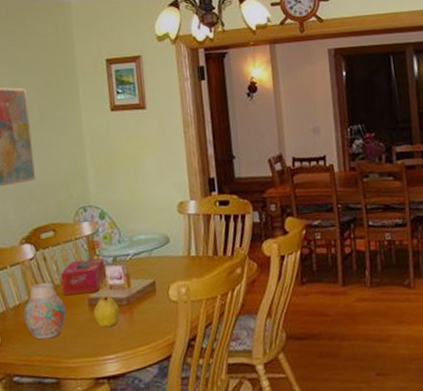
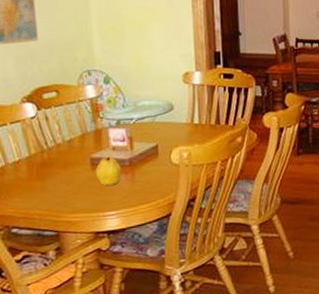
vase: present [23,282,66,340] -> none [23,140,67,195]
tissue box: present [61,257,106,295] -> none [63,120,109,154]

